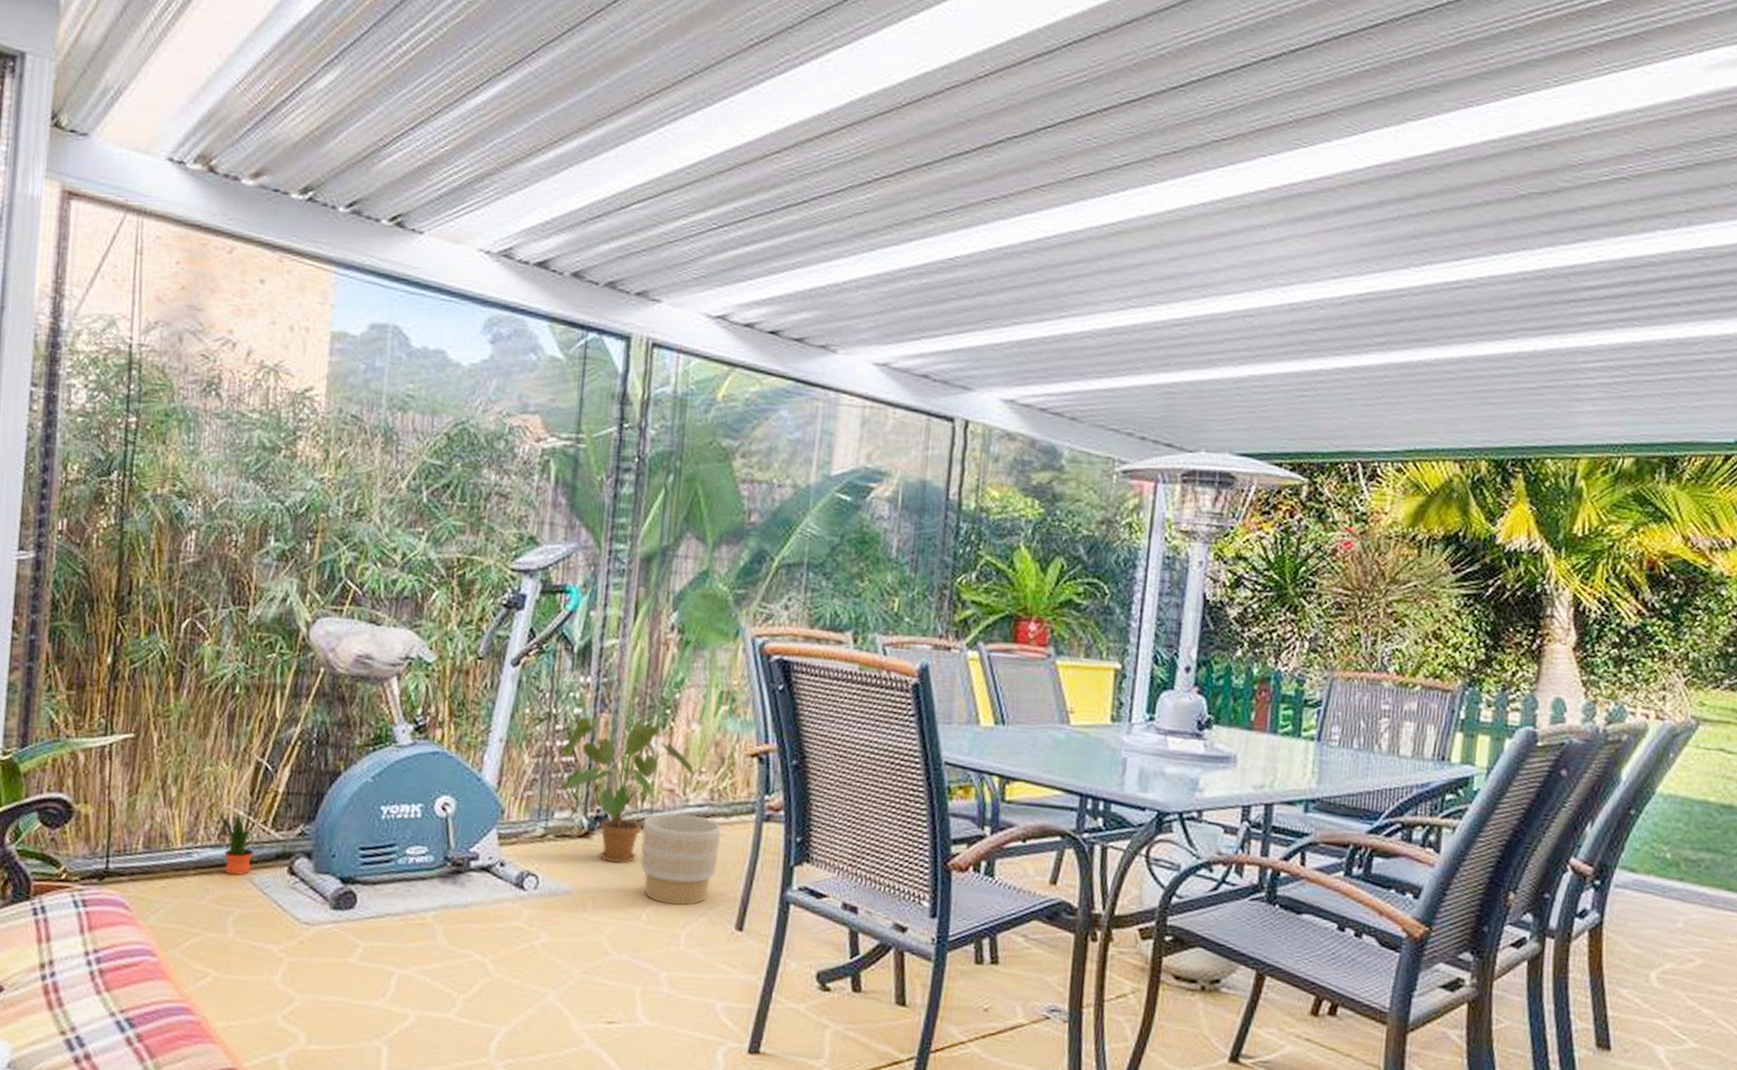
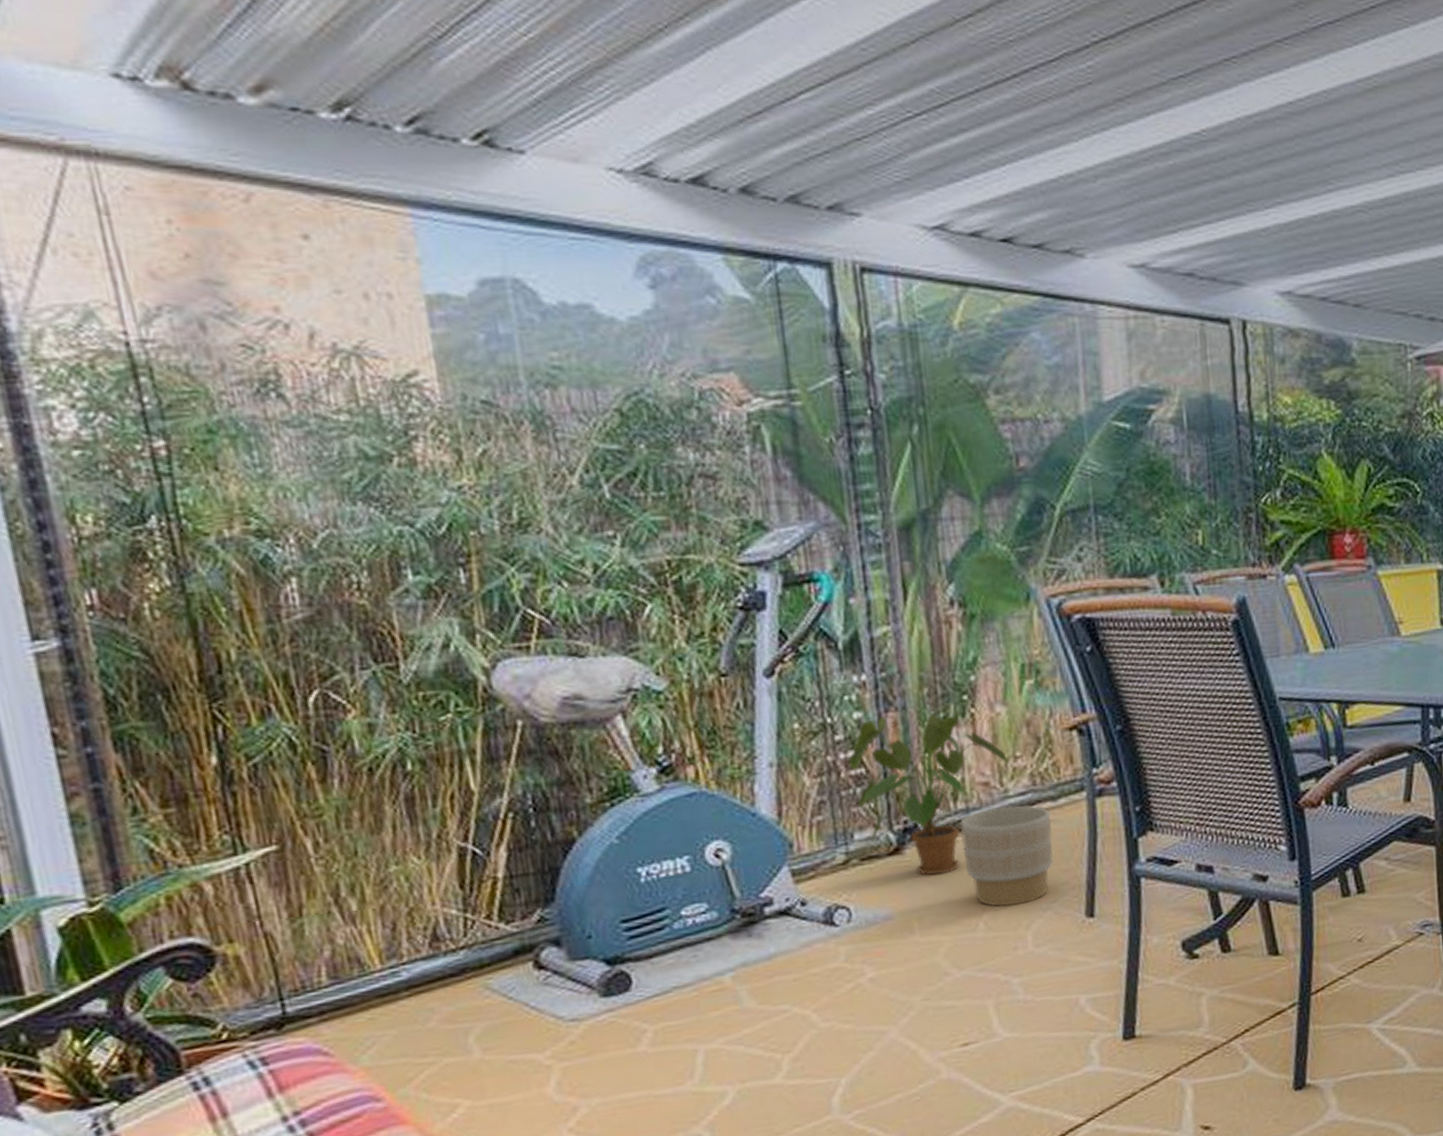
potted plant: present [218,812,255,876] -> none [422,911,485,987]

